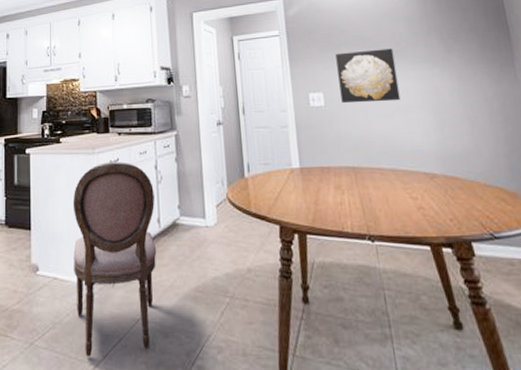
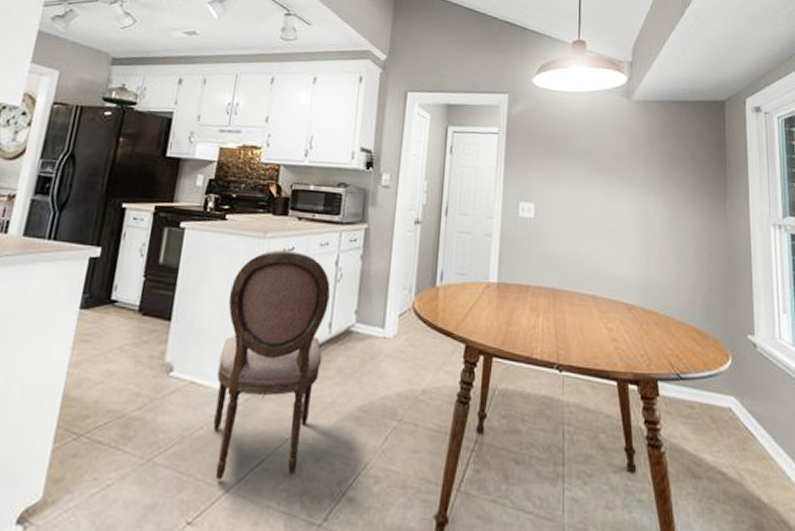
wall art: present [335,48,401,104] -> none [552,162,613,223]

